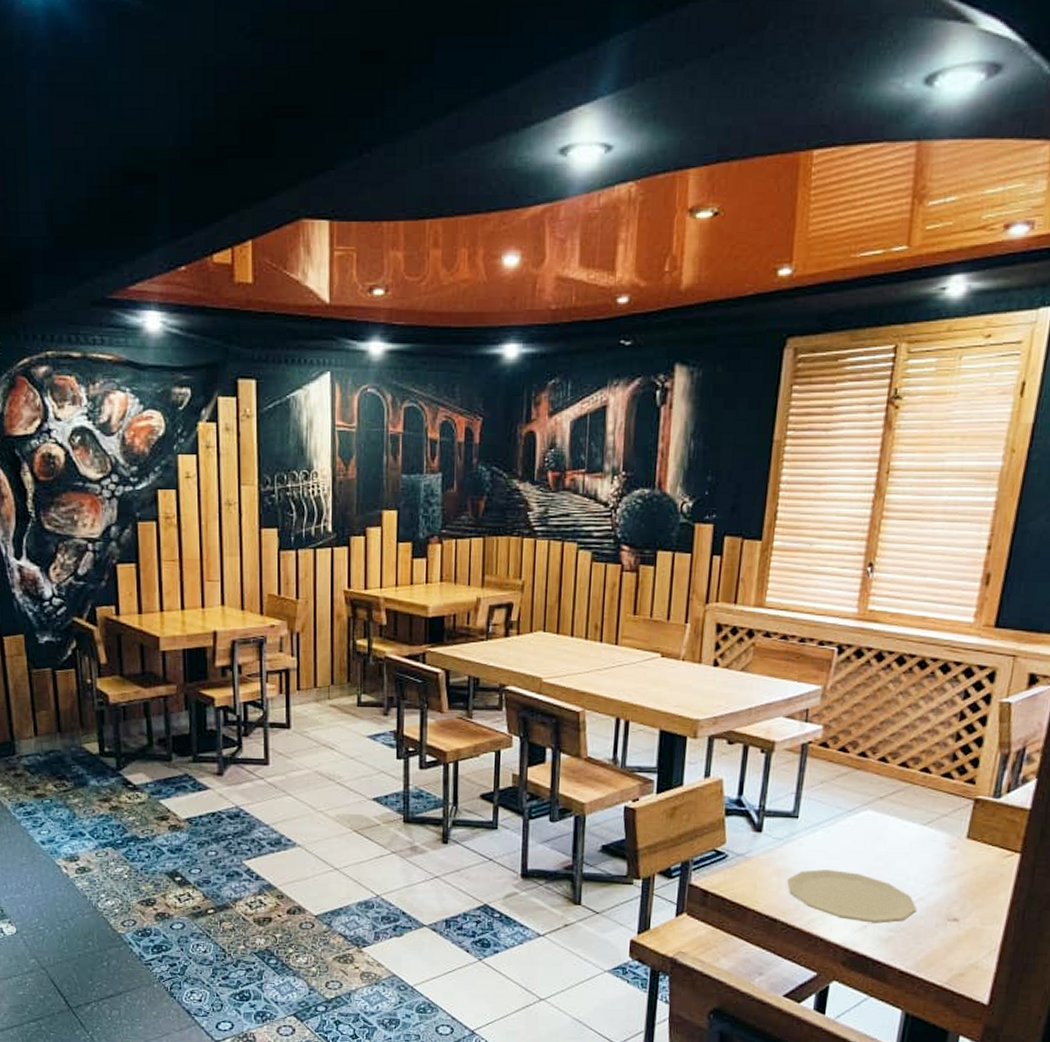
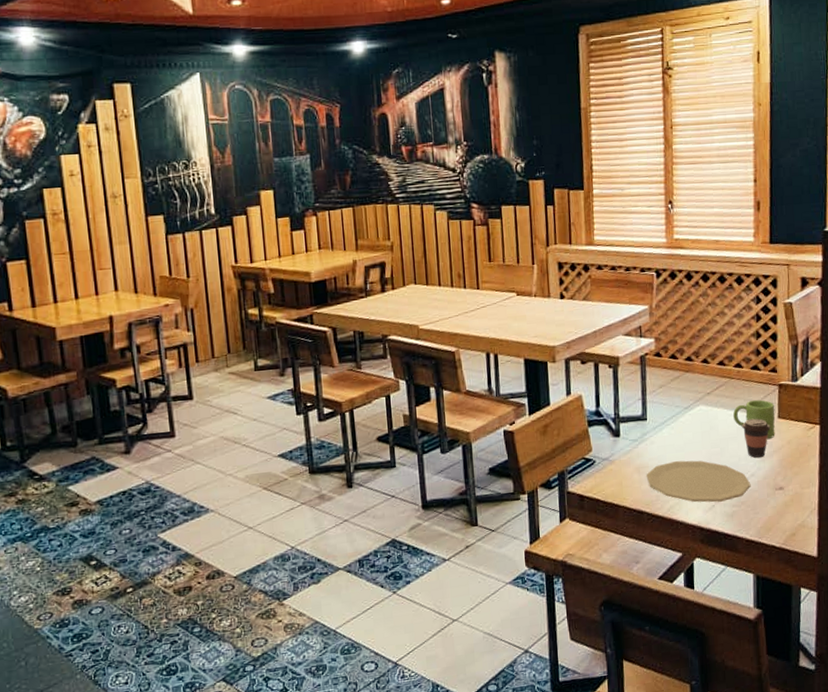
mug: none [908,813,965,860] -> present [733,400,776,439]
coffee cup: none [917,834,955,881] -> present [742,418,771,458]

